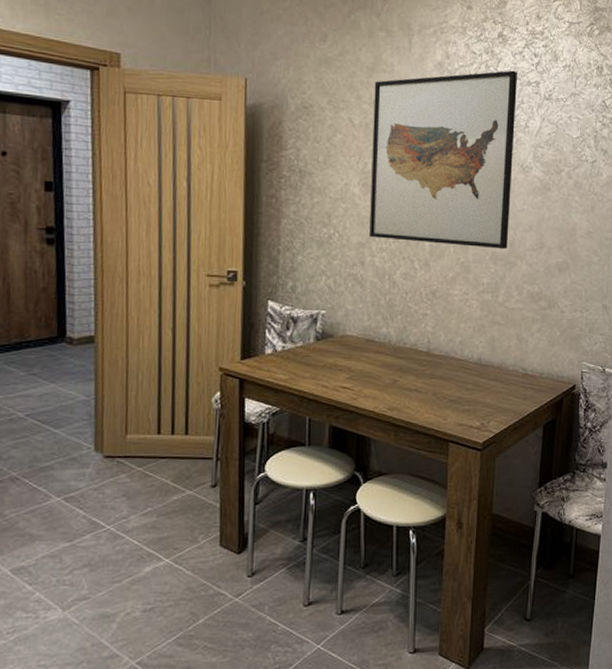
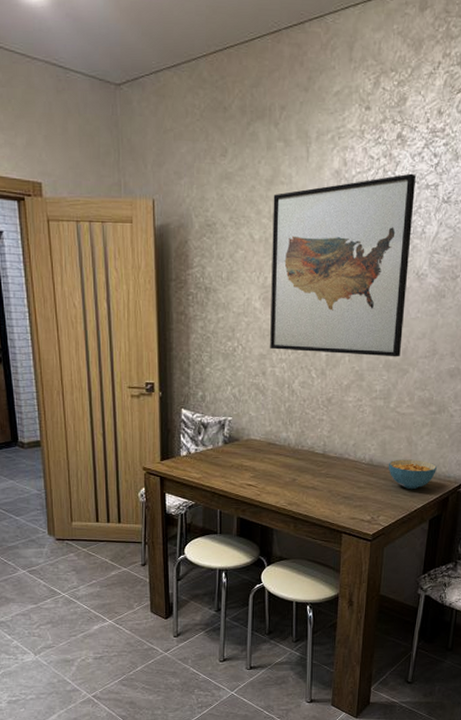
cereal bowl: none [497,358,550,392] -> present [388,459,438,490]

